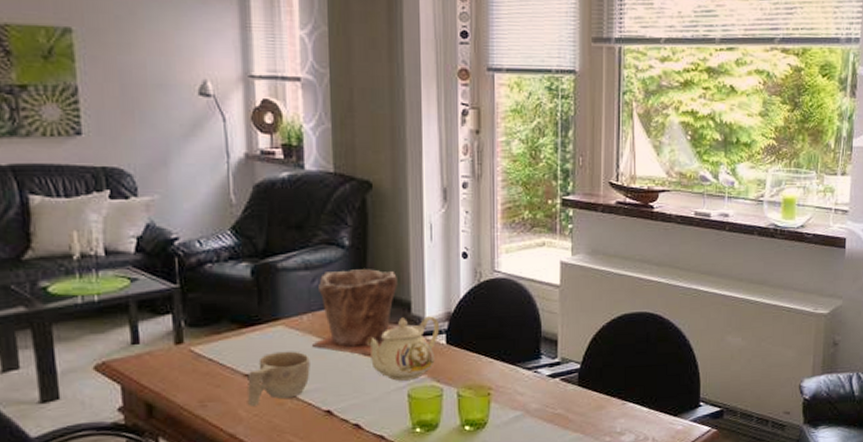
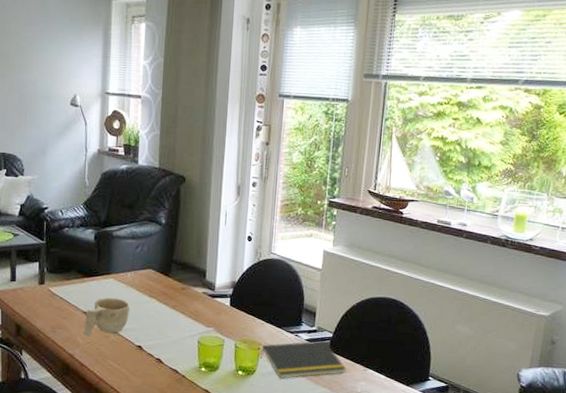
plant pot: present [312,269,397,355] -> none [132,241,198,307]
teapot: present [366,316,440,381] -> none [171,282,227,330]
notepad: none [491,375,601,428] -> present [260,341,346,379]

